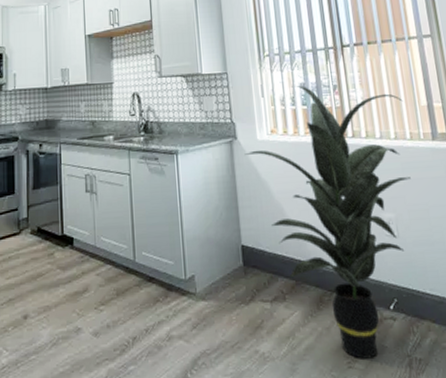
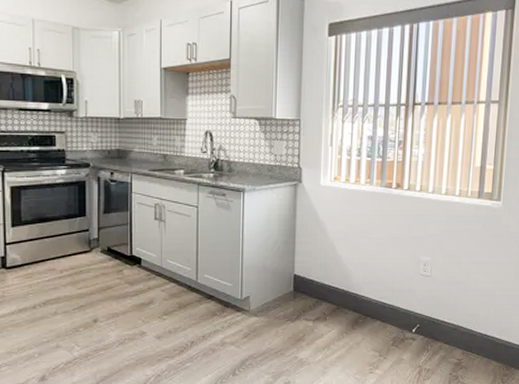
indoor plant: present [244,86,411,359] -> none [307,138,460,367]

